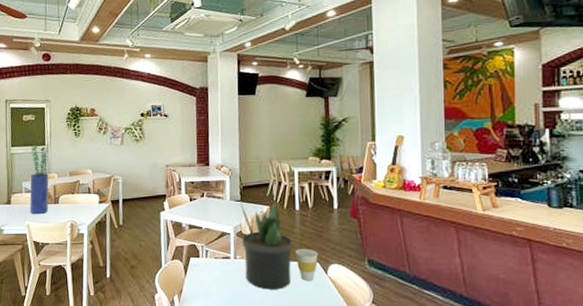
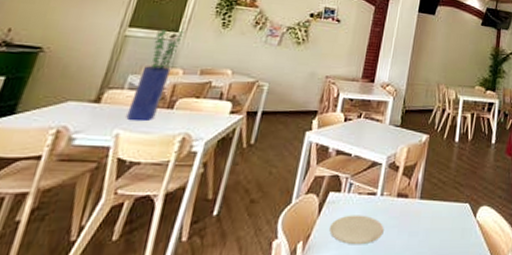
plate: none [197,274,243,297] -> present [329,215,384,245]
planter: present [240,201,293,290] -> none [389,129,447,235]
cup: present [295,249,318,282] -> none [447,186,470,226]

